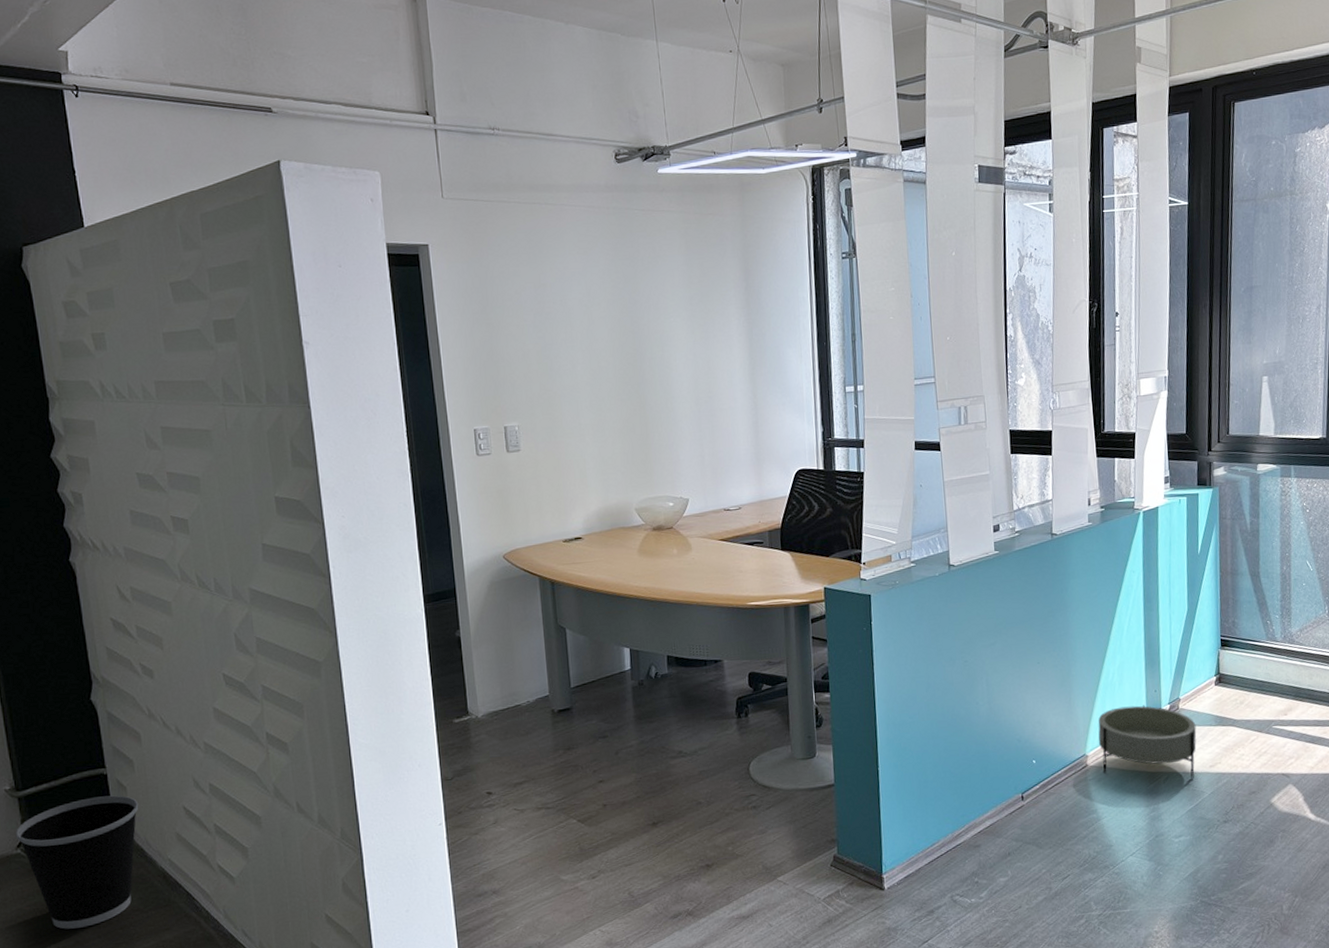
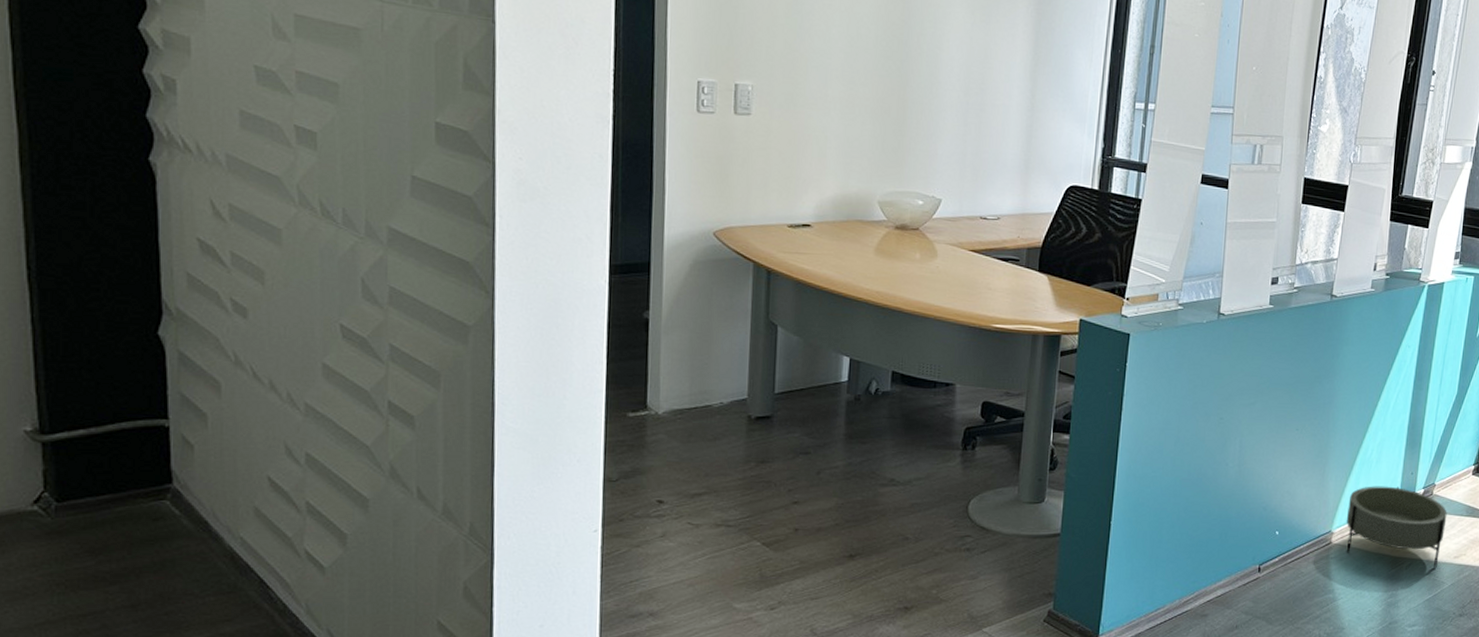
wastebasket: present [15,795,139,929] -> none [32,453,208,609]

